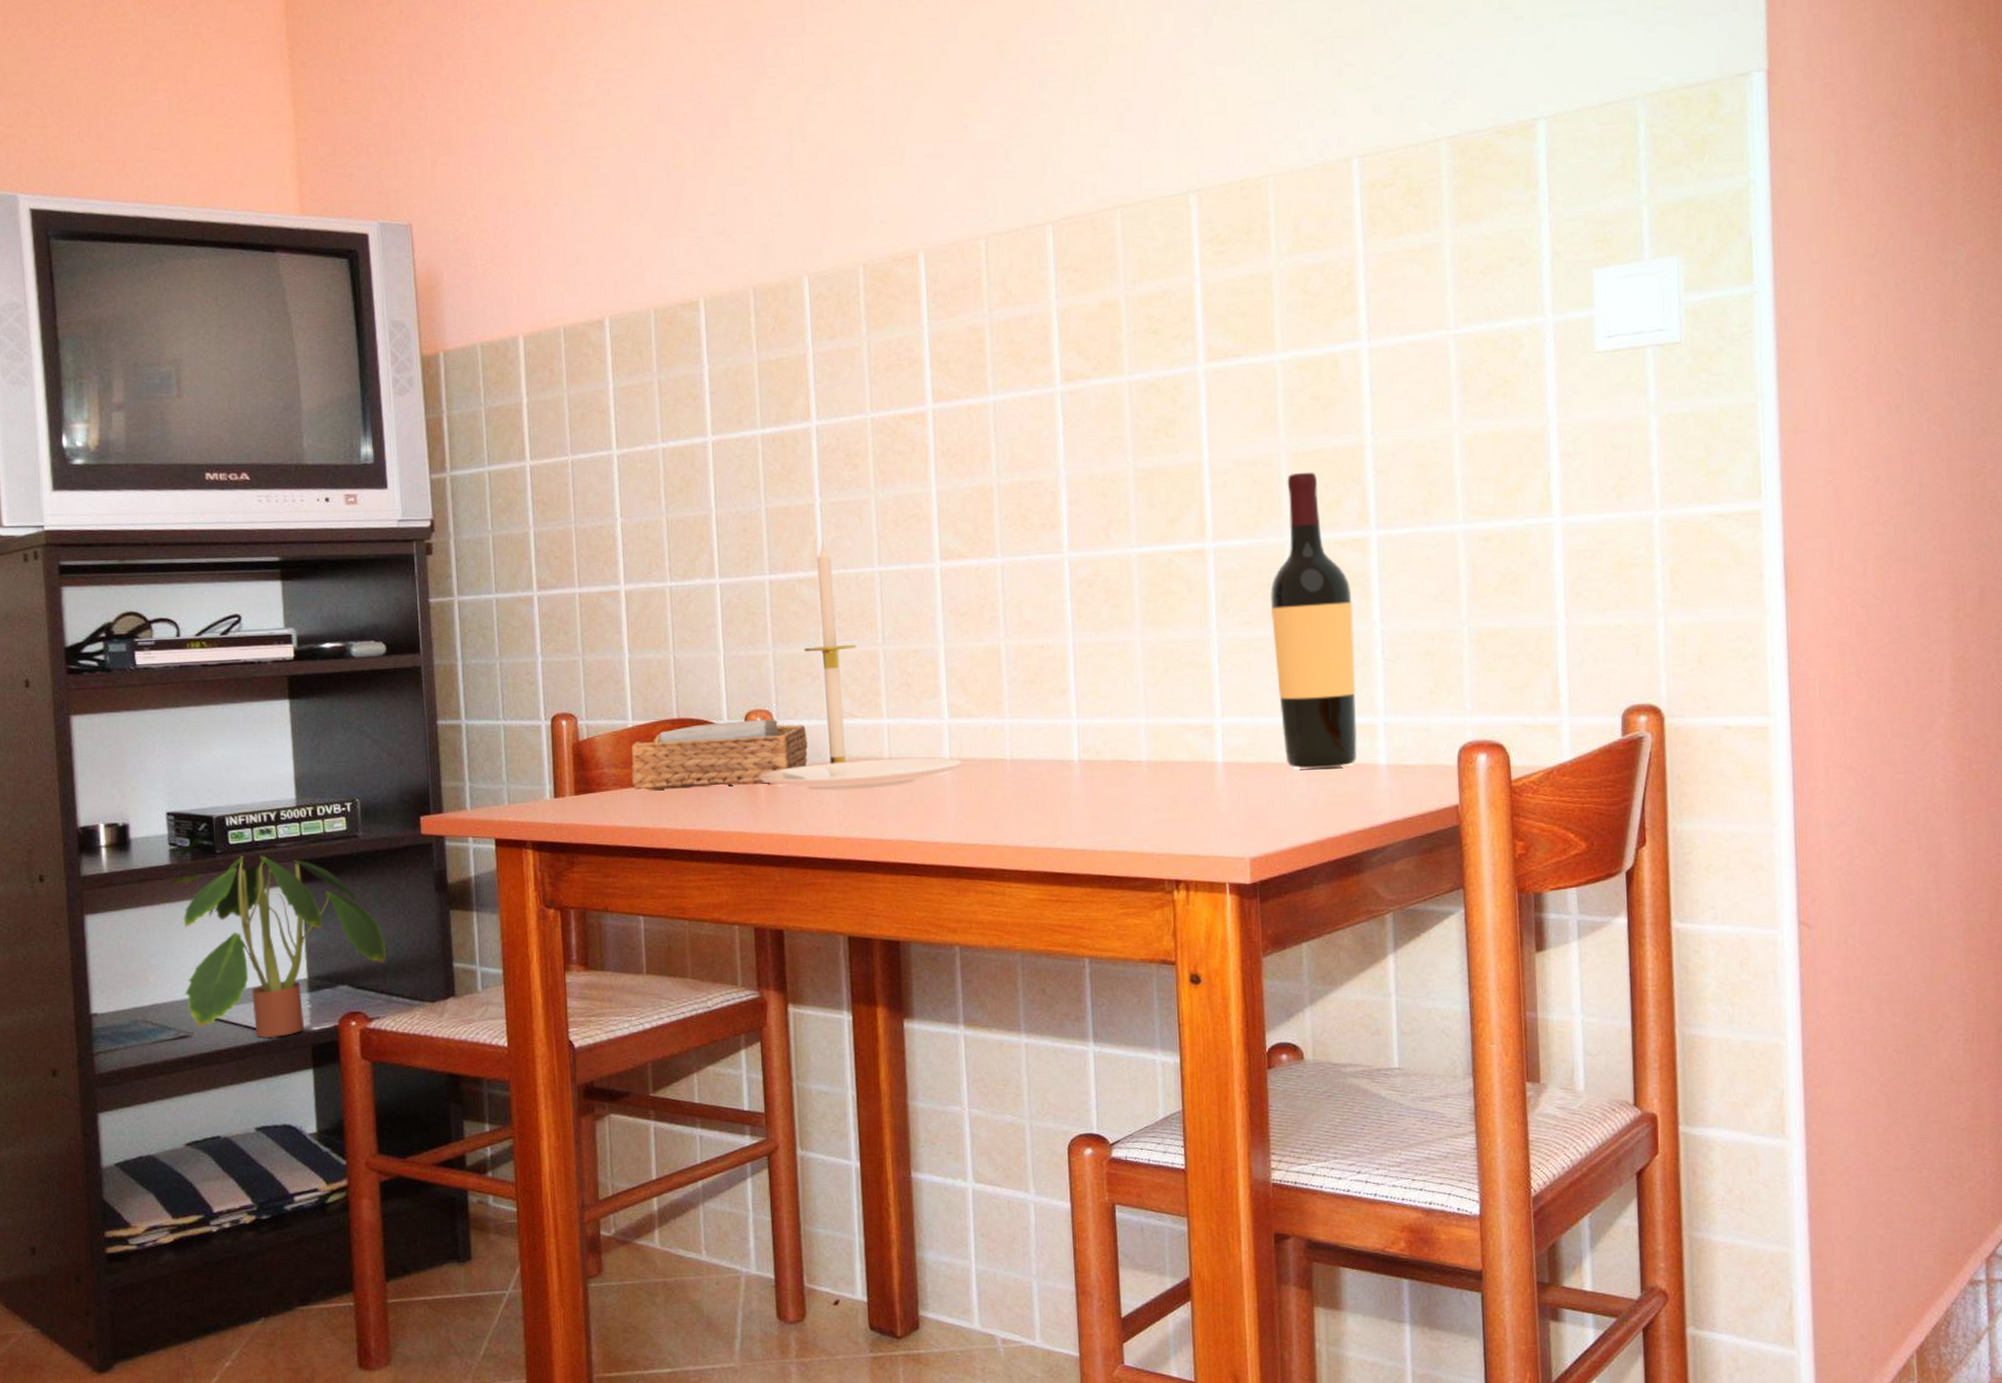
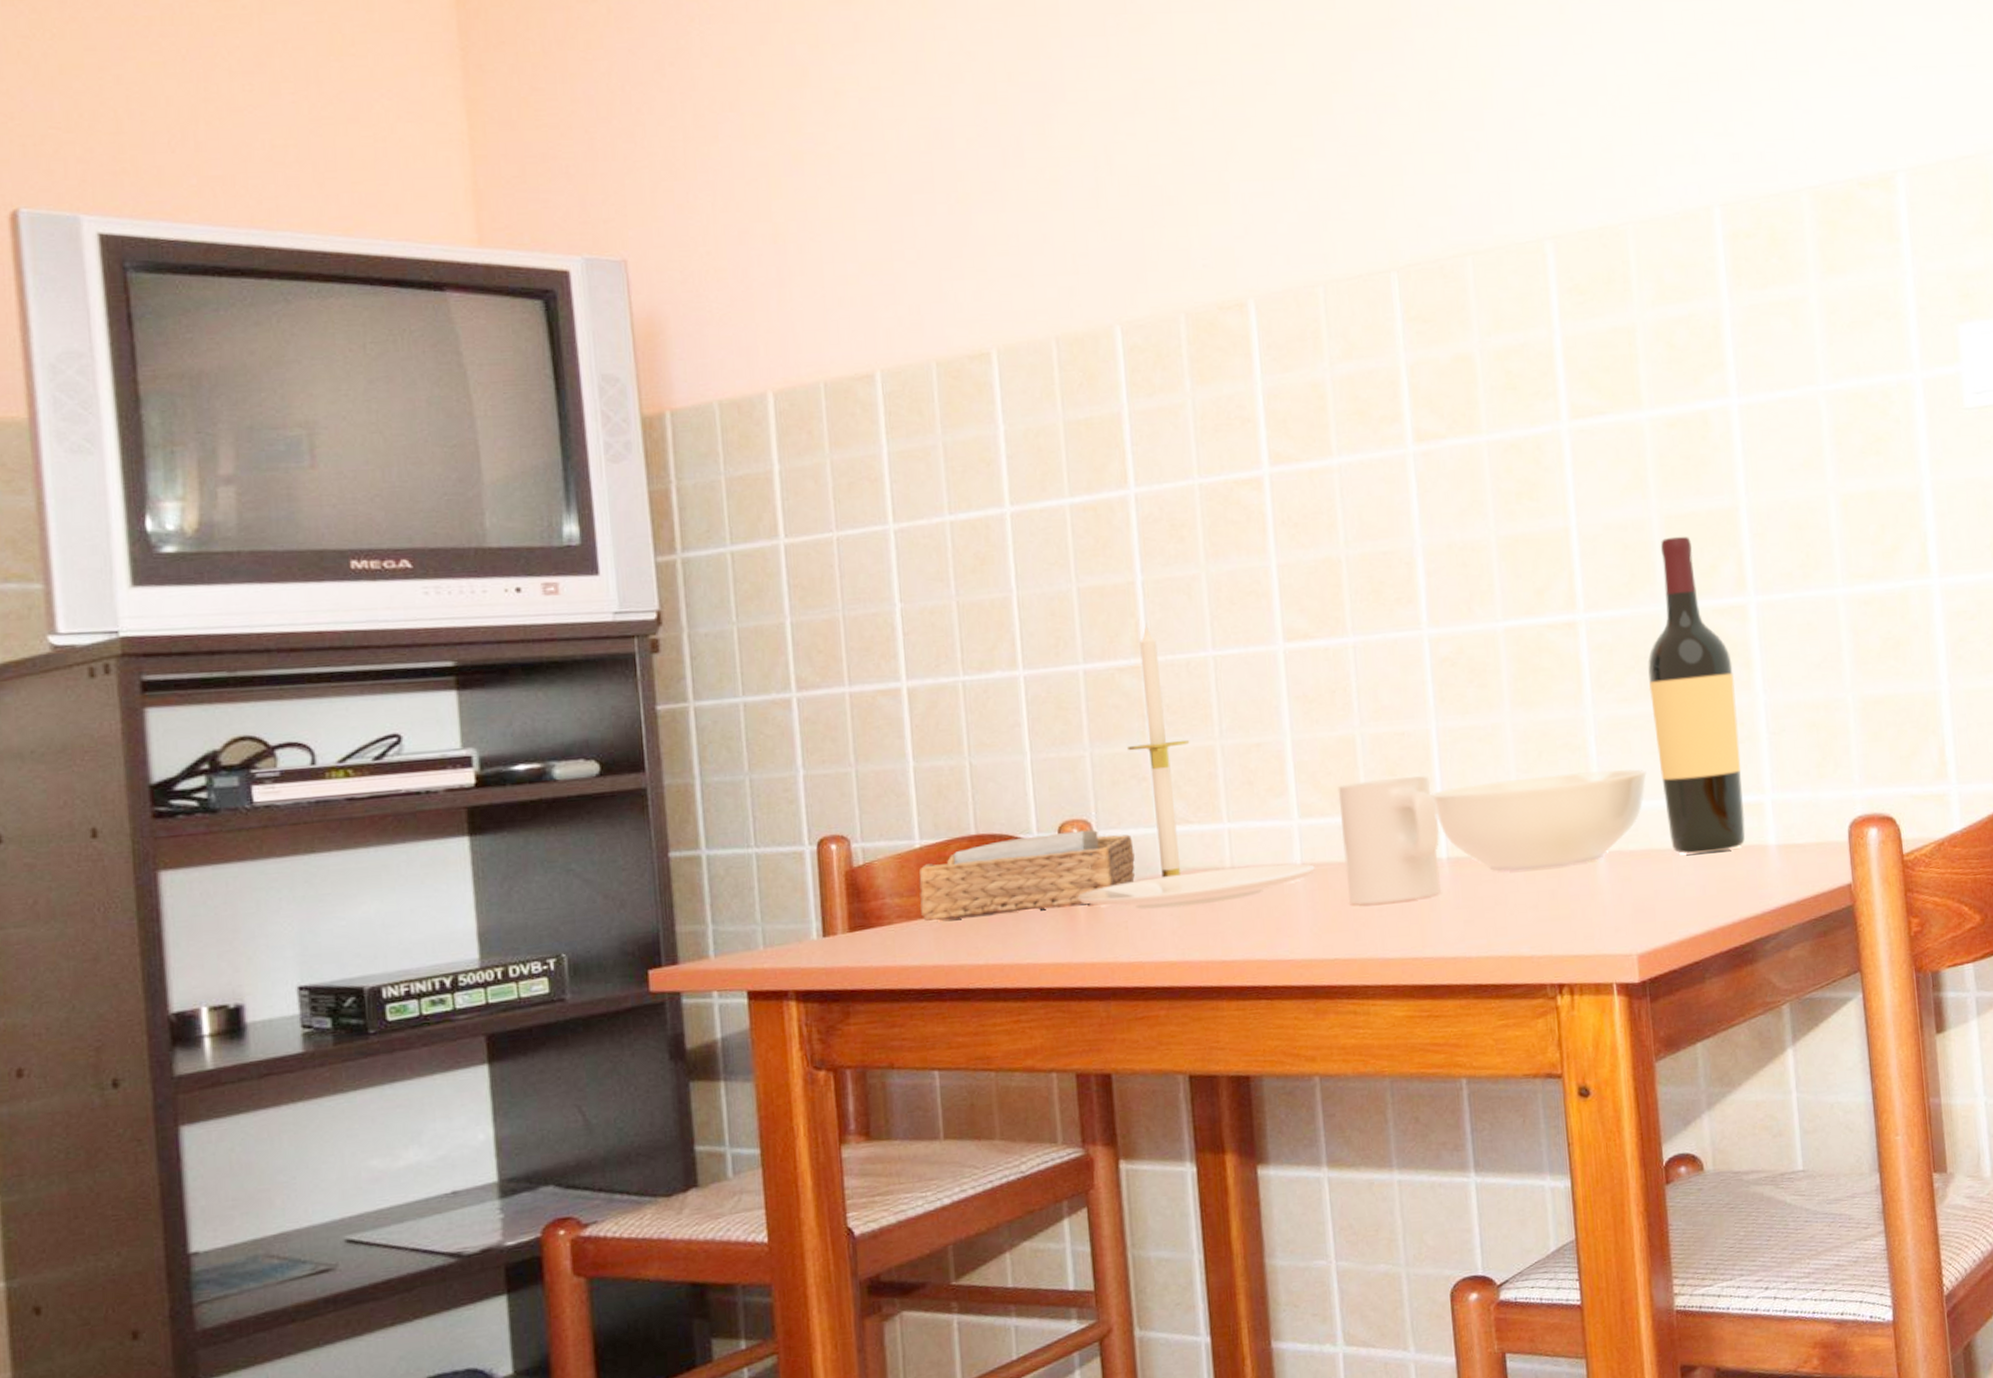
plant: present [171,832,386,1039] -> none [304,1007,605,1263]
cup: none [983,685,1073,798] -> present [1337,776,1442,905]
bowl: none [1065,688,1265,776] -> present [1430,769,1647,872]

